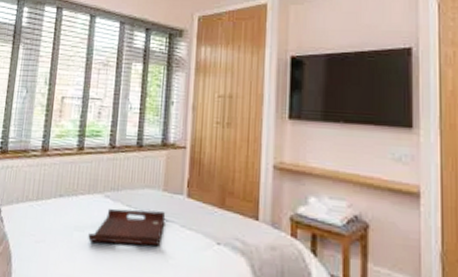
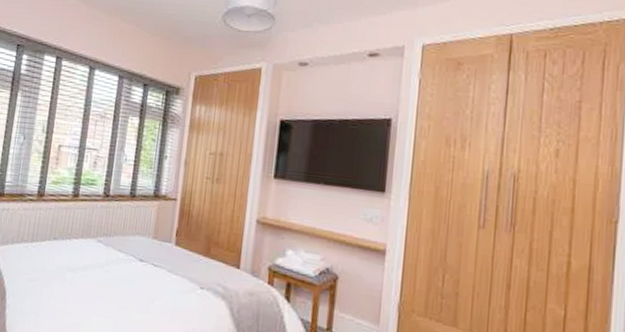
serving tray: present [88,208,166,247] -> none [80,252,155,289]

